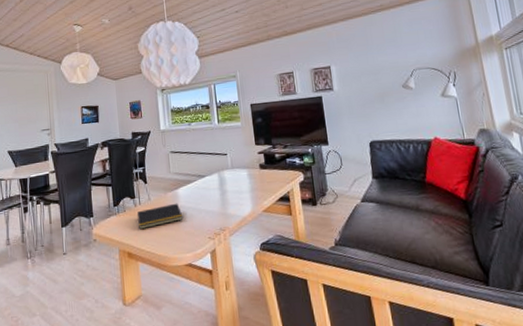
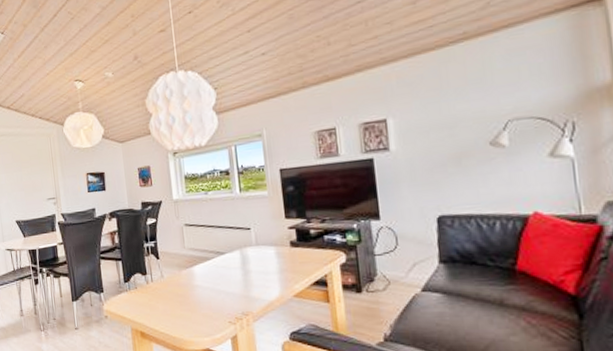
notepad: present [137,203,184,230] -> none [149,282,200,309]

